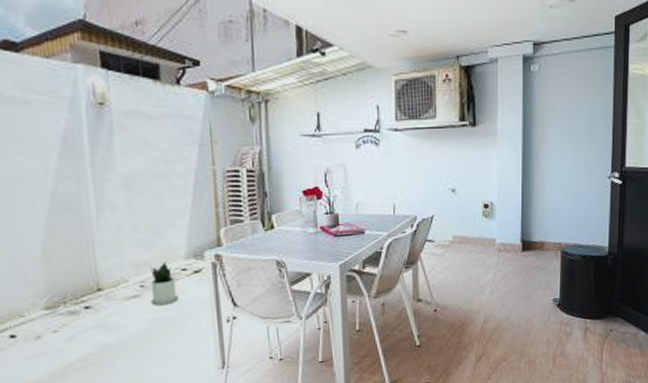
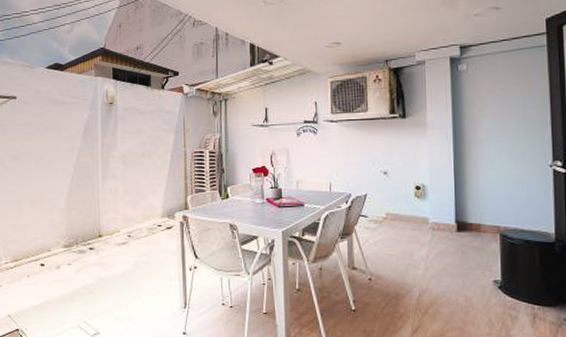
planter: present [150,262,179,306] -> none [134,219,155,252]

